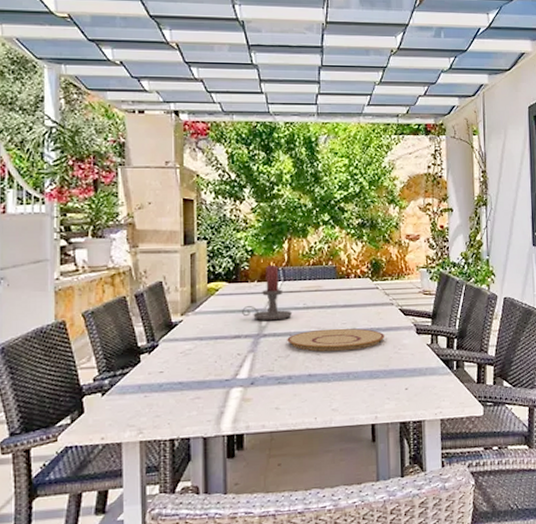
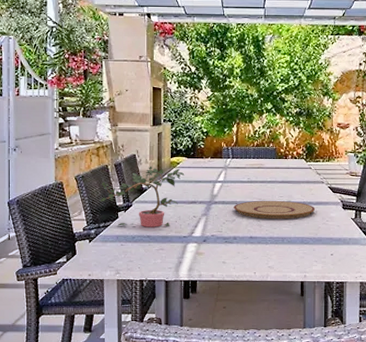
potted plant: none [115,294,226,373] -> present [100,166,185,227]
candle holder: present [242,264,292,321] -> none [198,144,238,191]

